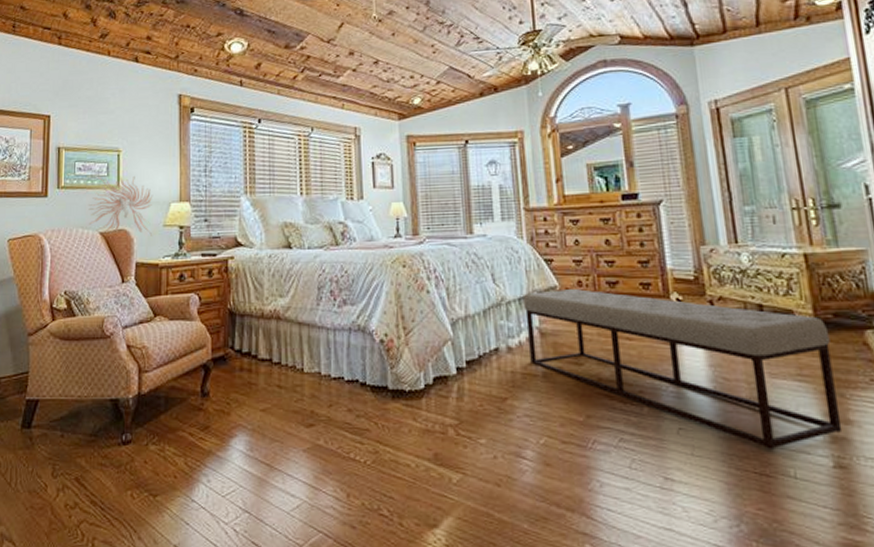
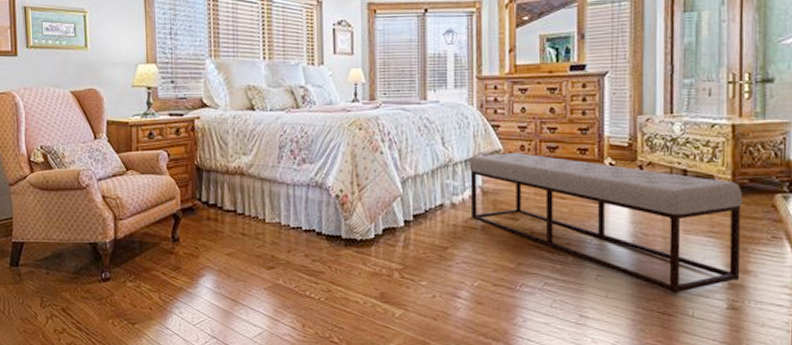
wall sculpture: present [88,176,153,236] -> none [58,37,121,96]

